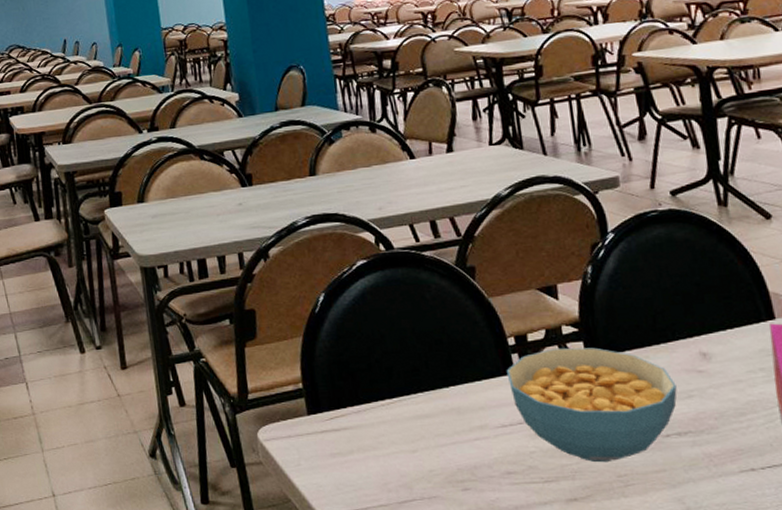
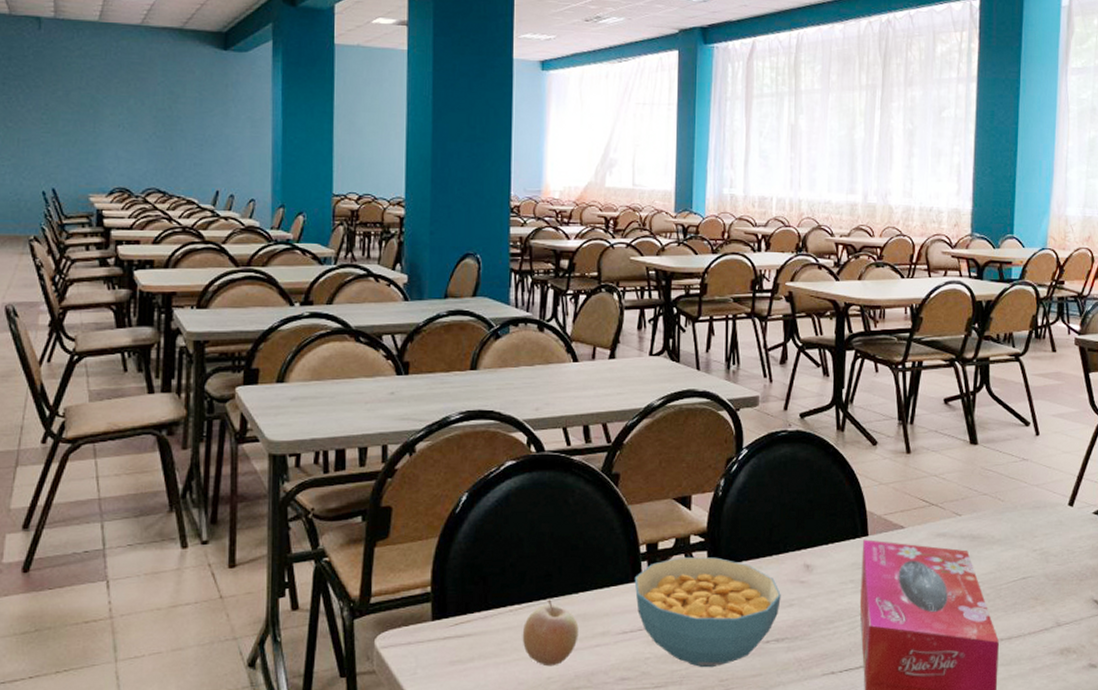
fruit: none [397,393,456,460] -> present [522,599,579,667]

